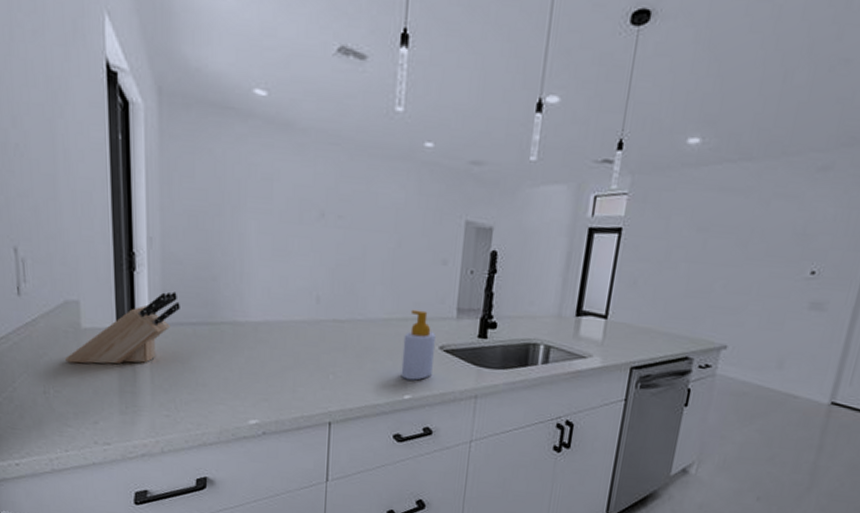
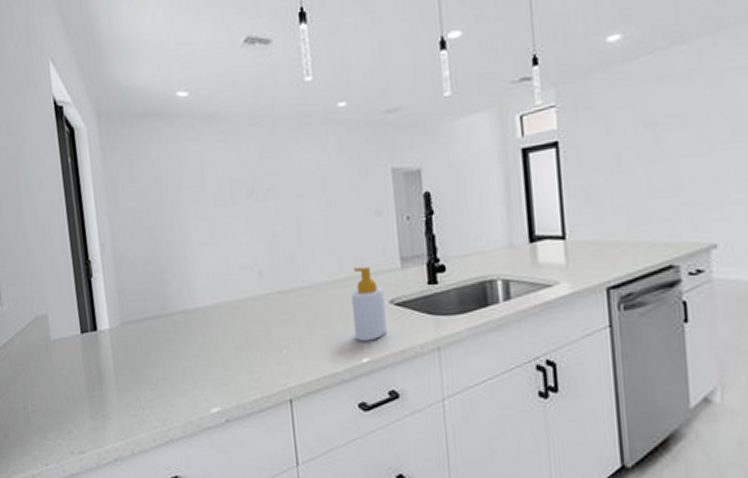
knife block: present [65,291,180,364] -> none [39,291,135,375]

